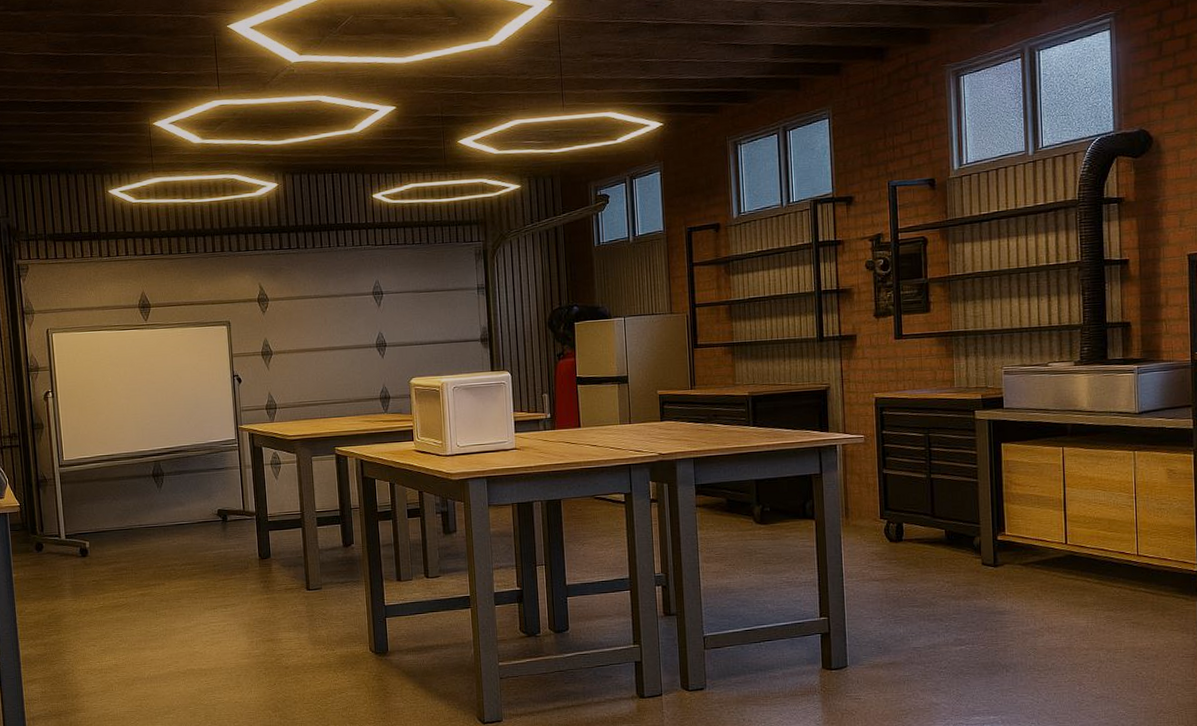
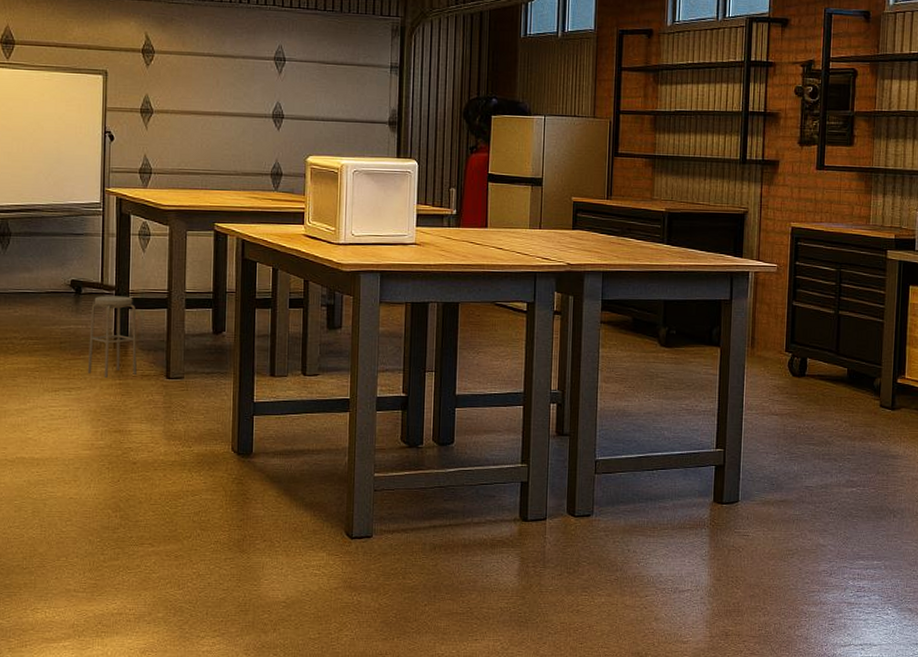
stool: none [237,520,281,594] -> present [87,295,137,378]

